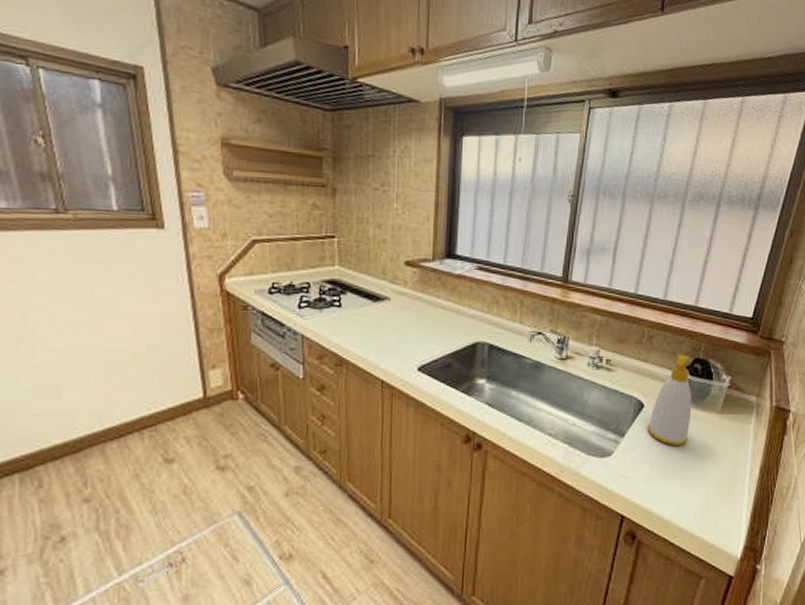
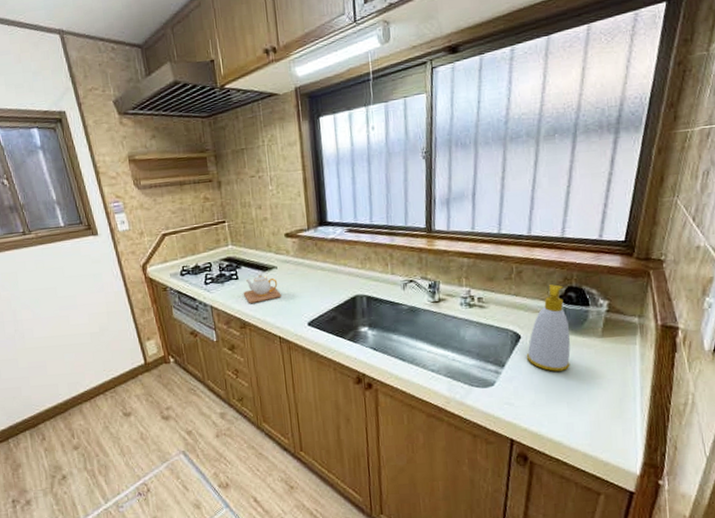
teapot: none [344,303,391,339] -> present [243,273,282,304]

